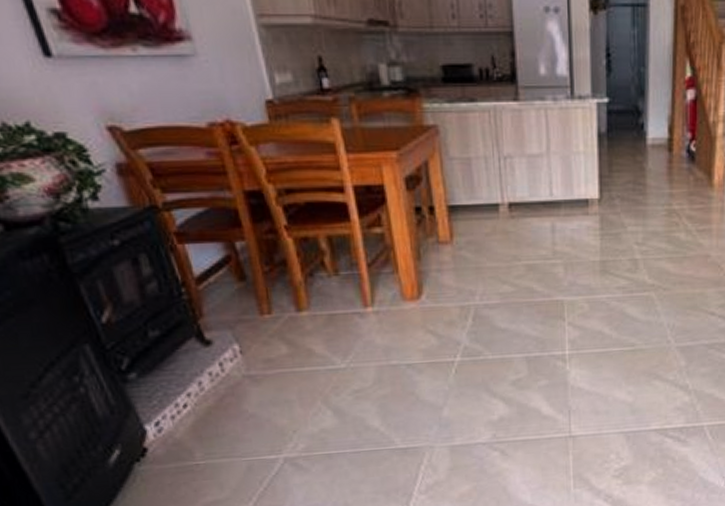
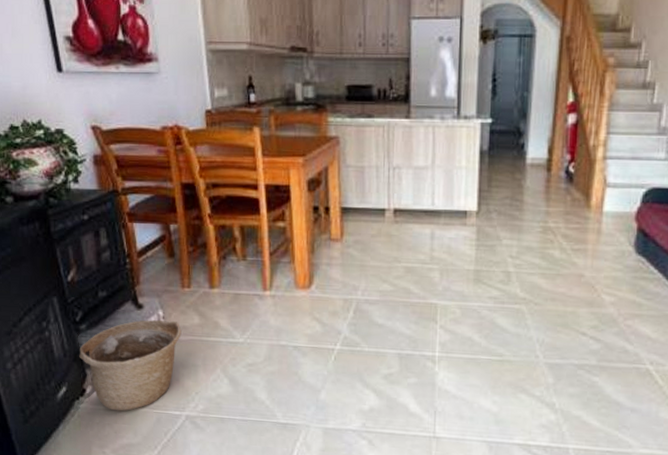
basket: none [131,355,267,467] -> present [79,319,182,412]

